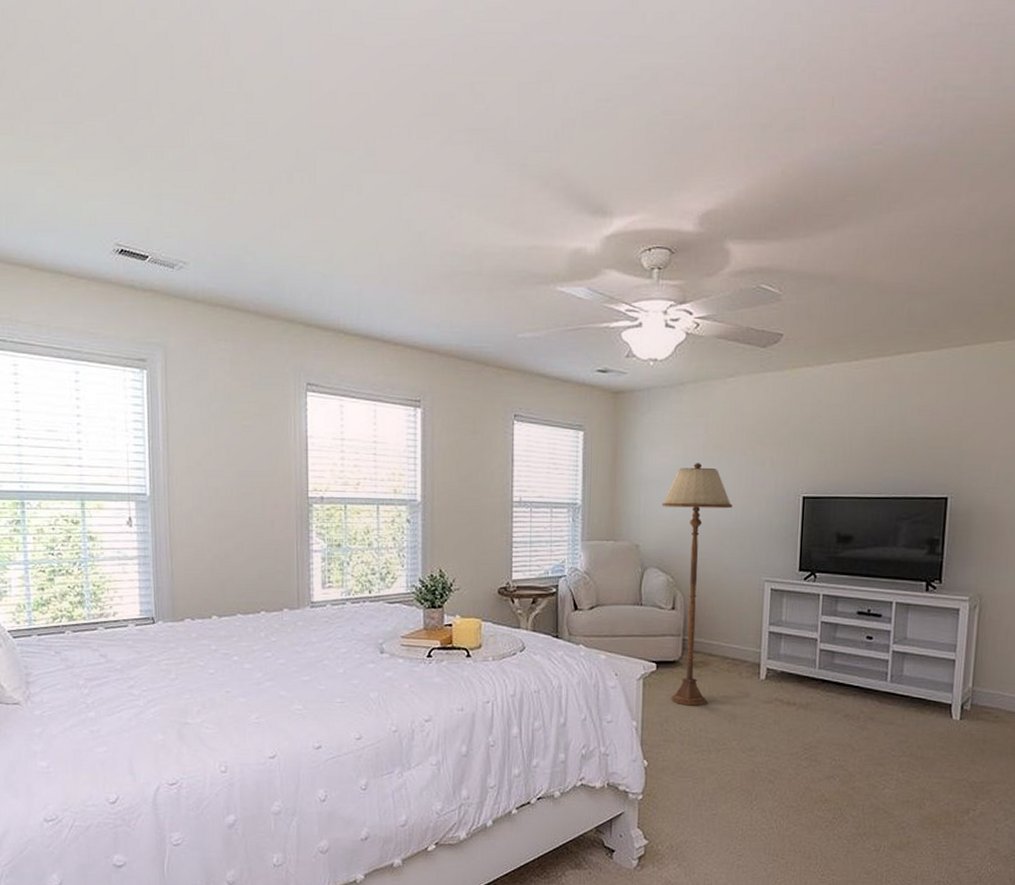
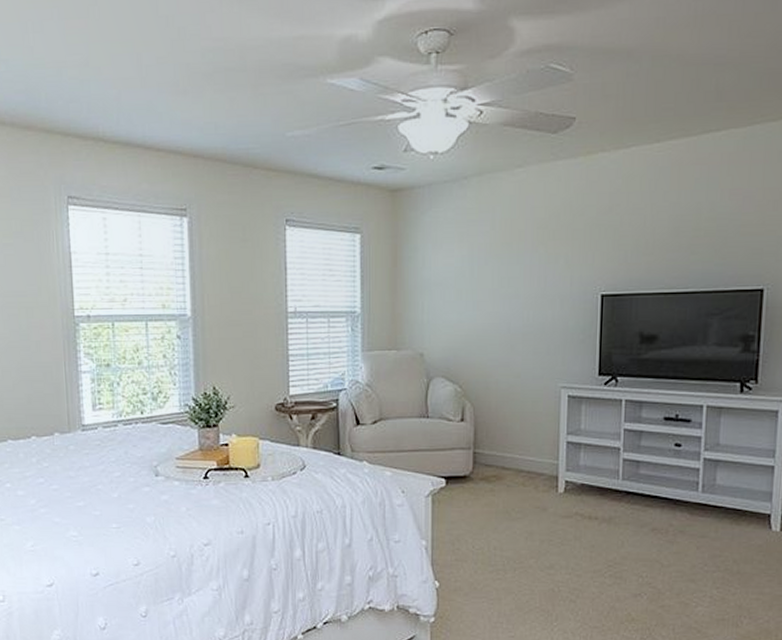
floor lamp: present [661,463,733,706] -> none [447,263,524,523]

